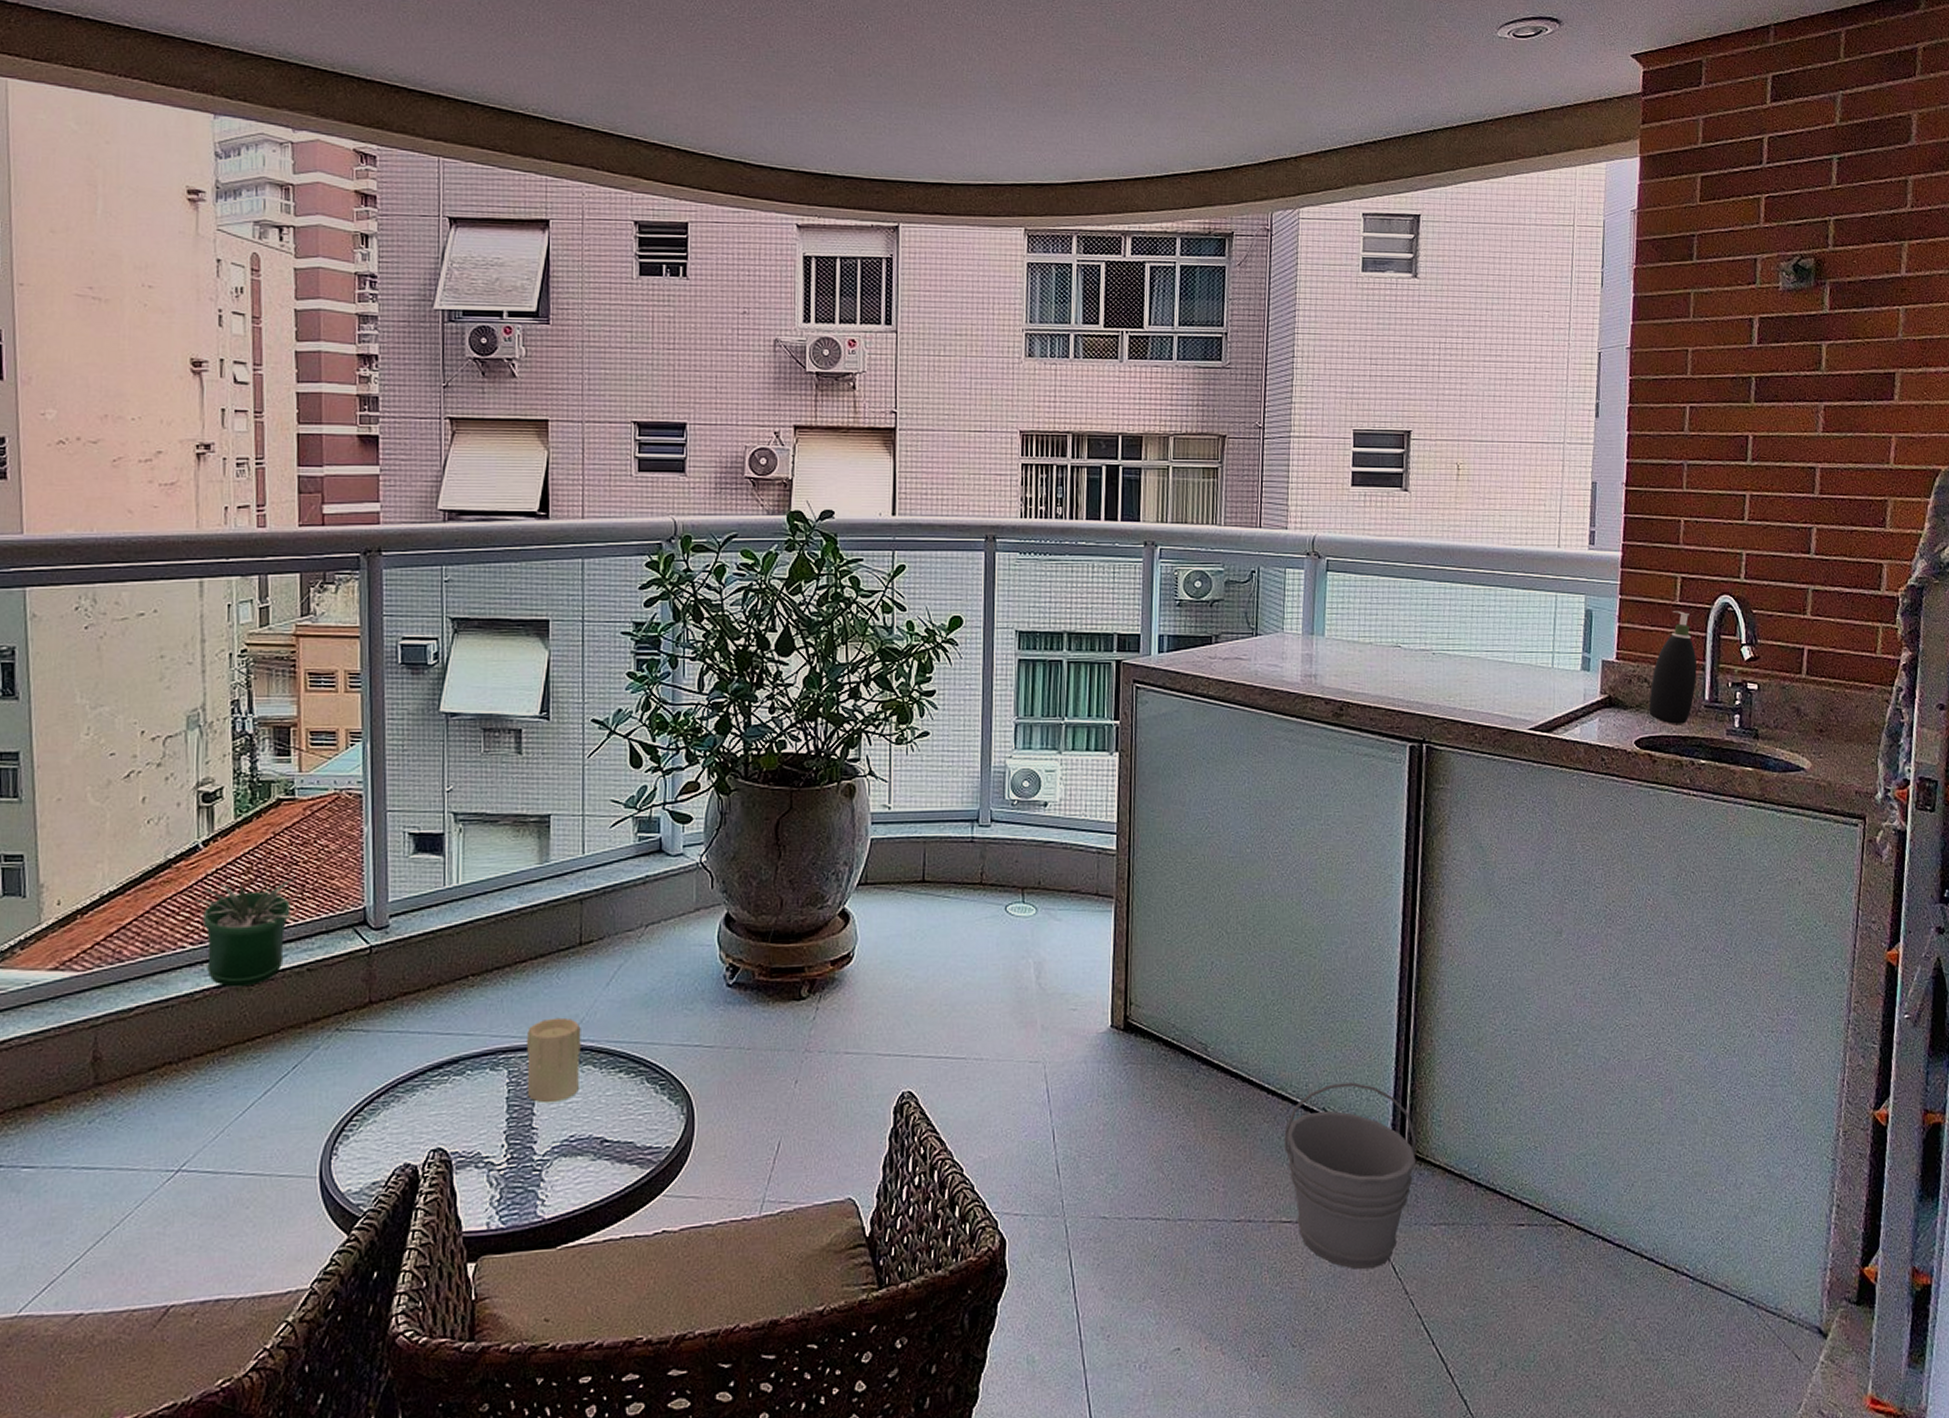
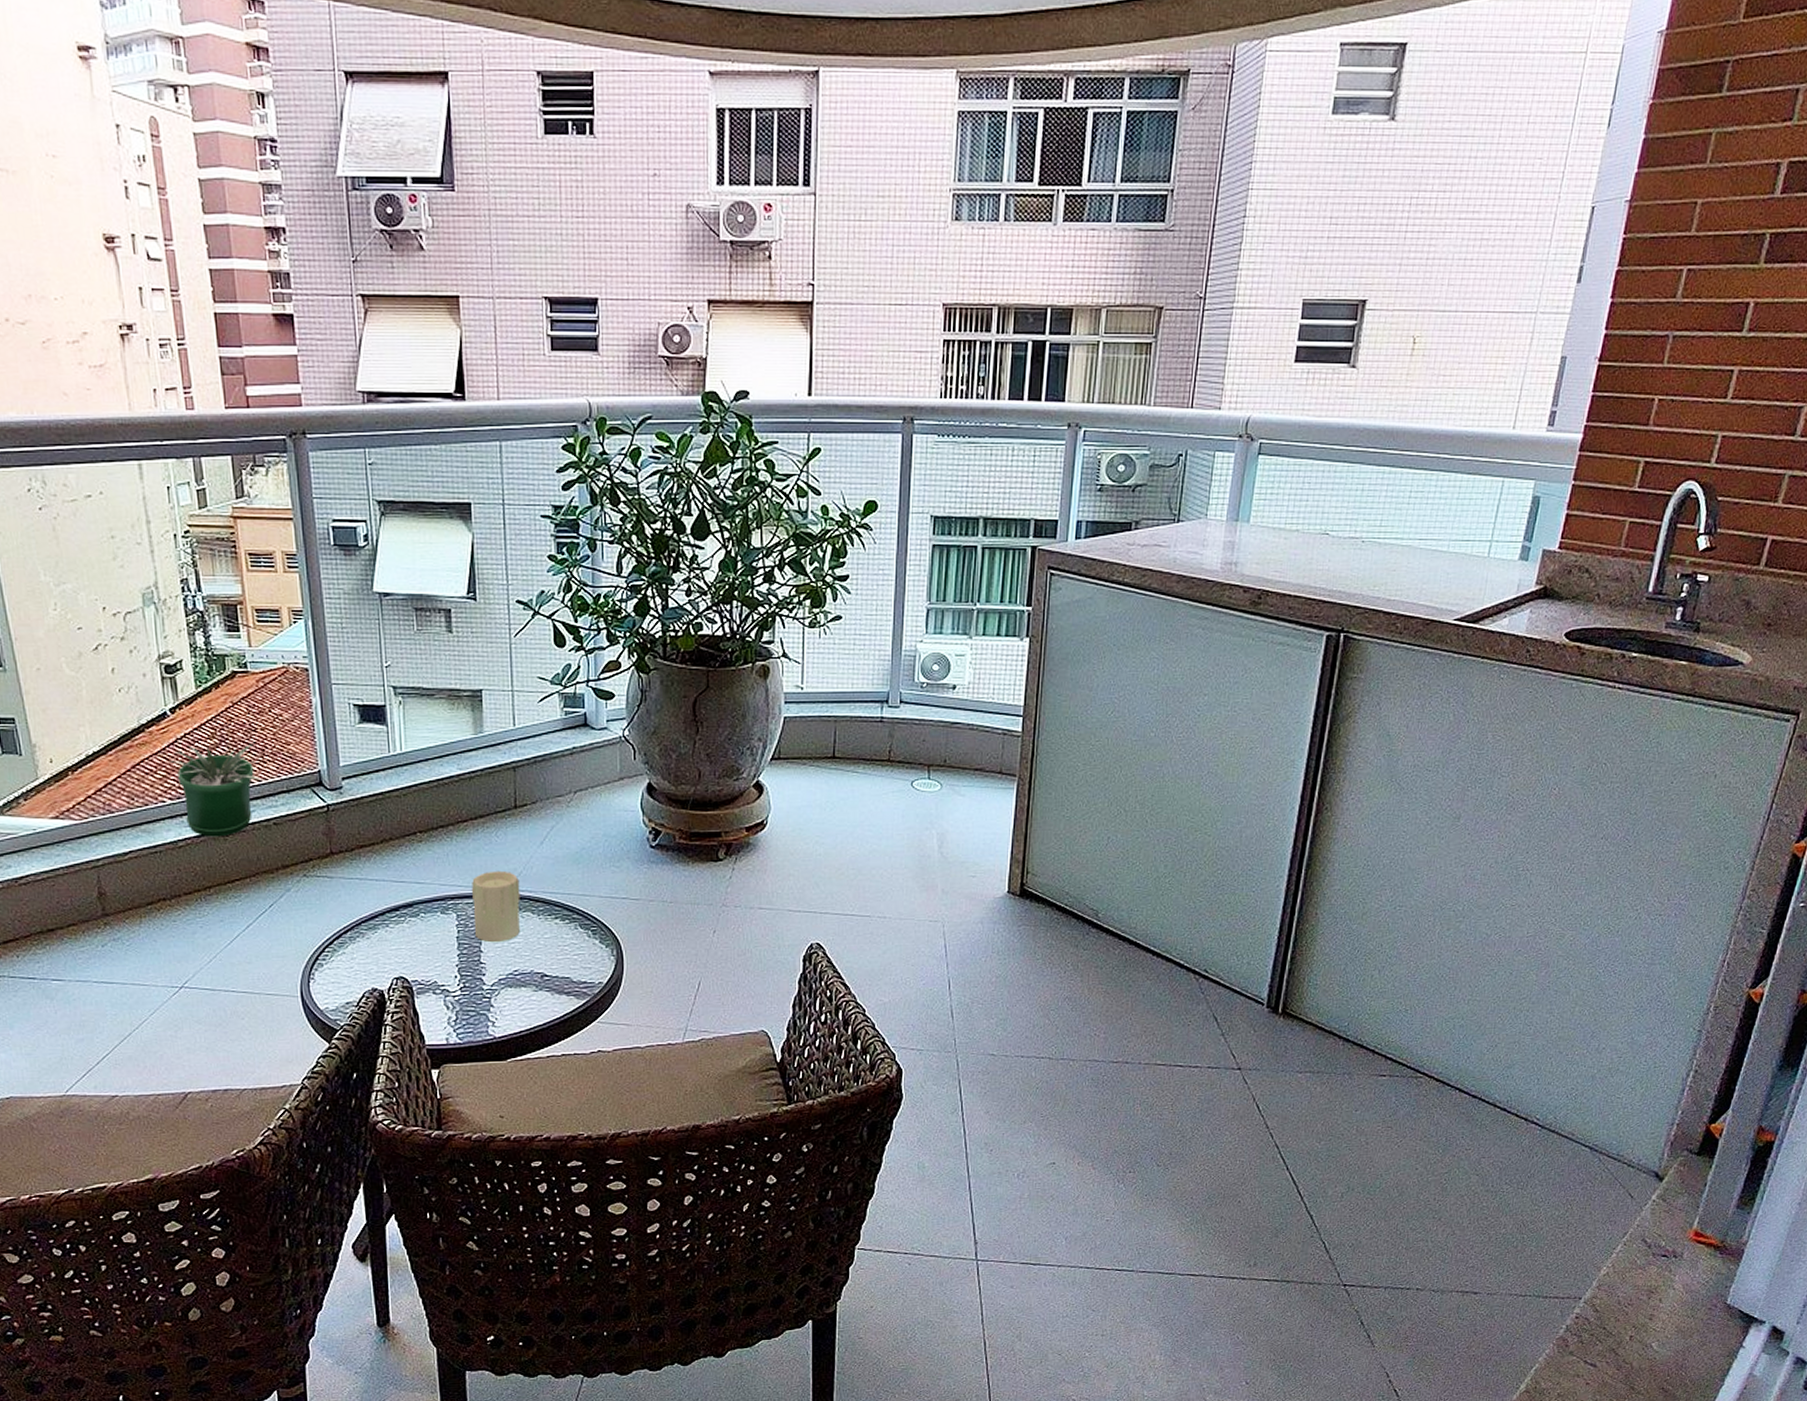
bucket: present [1284,1082,1417,1270] -> none [1165,948,1291,1107]
soap dispenser: present [1648,611,1697,724] -> none [1585,498,1647,616]

